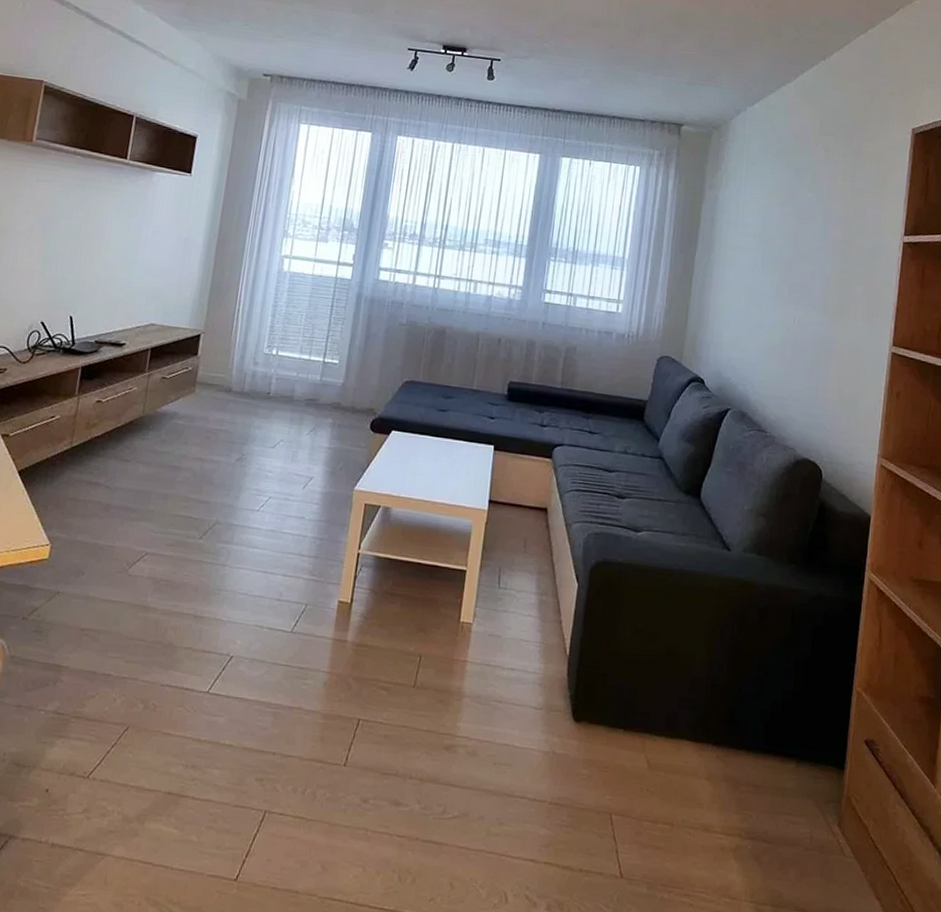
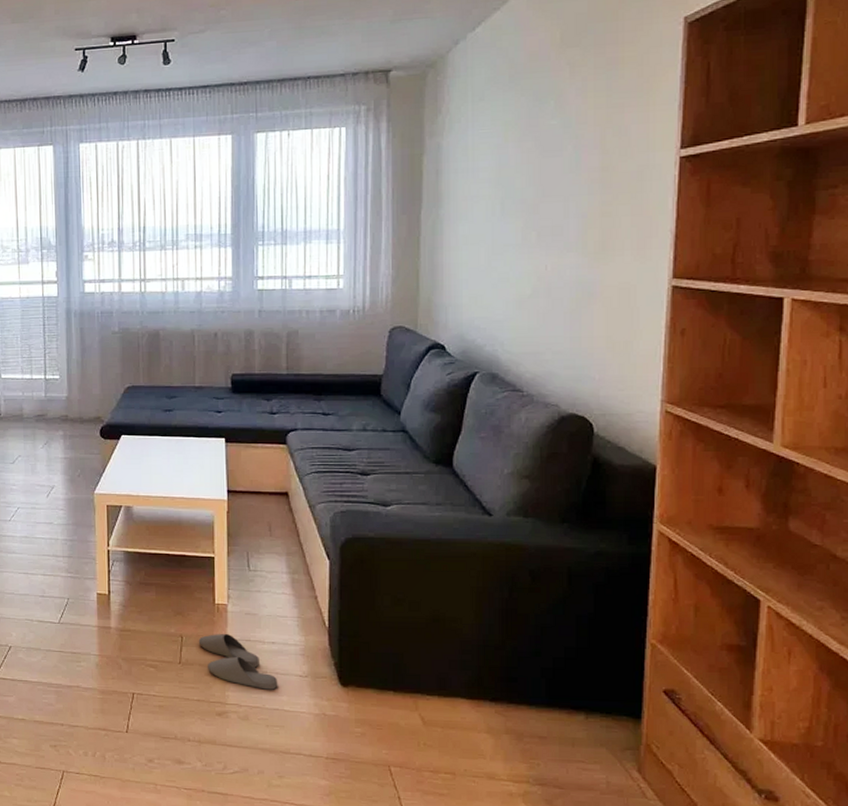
slippers: none [436,655,512,723] -> present [198,633,278,690]

